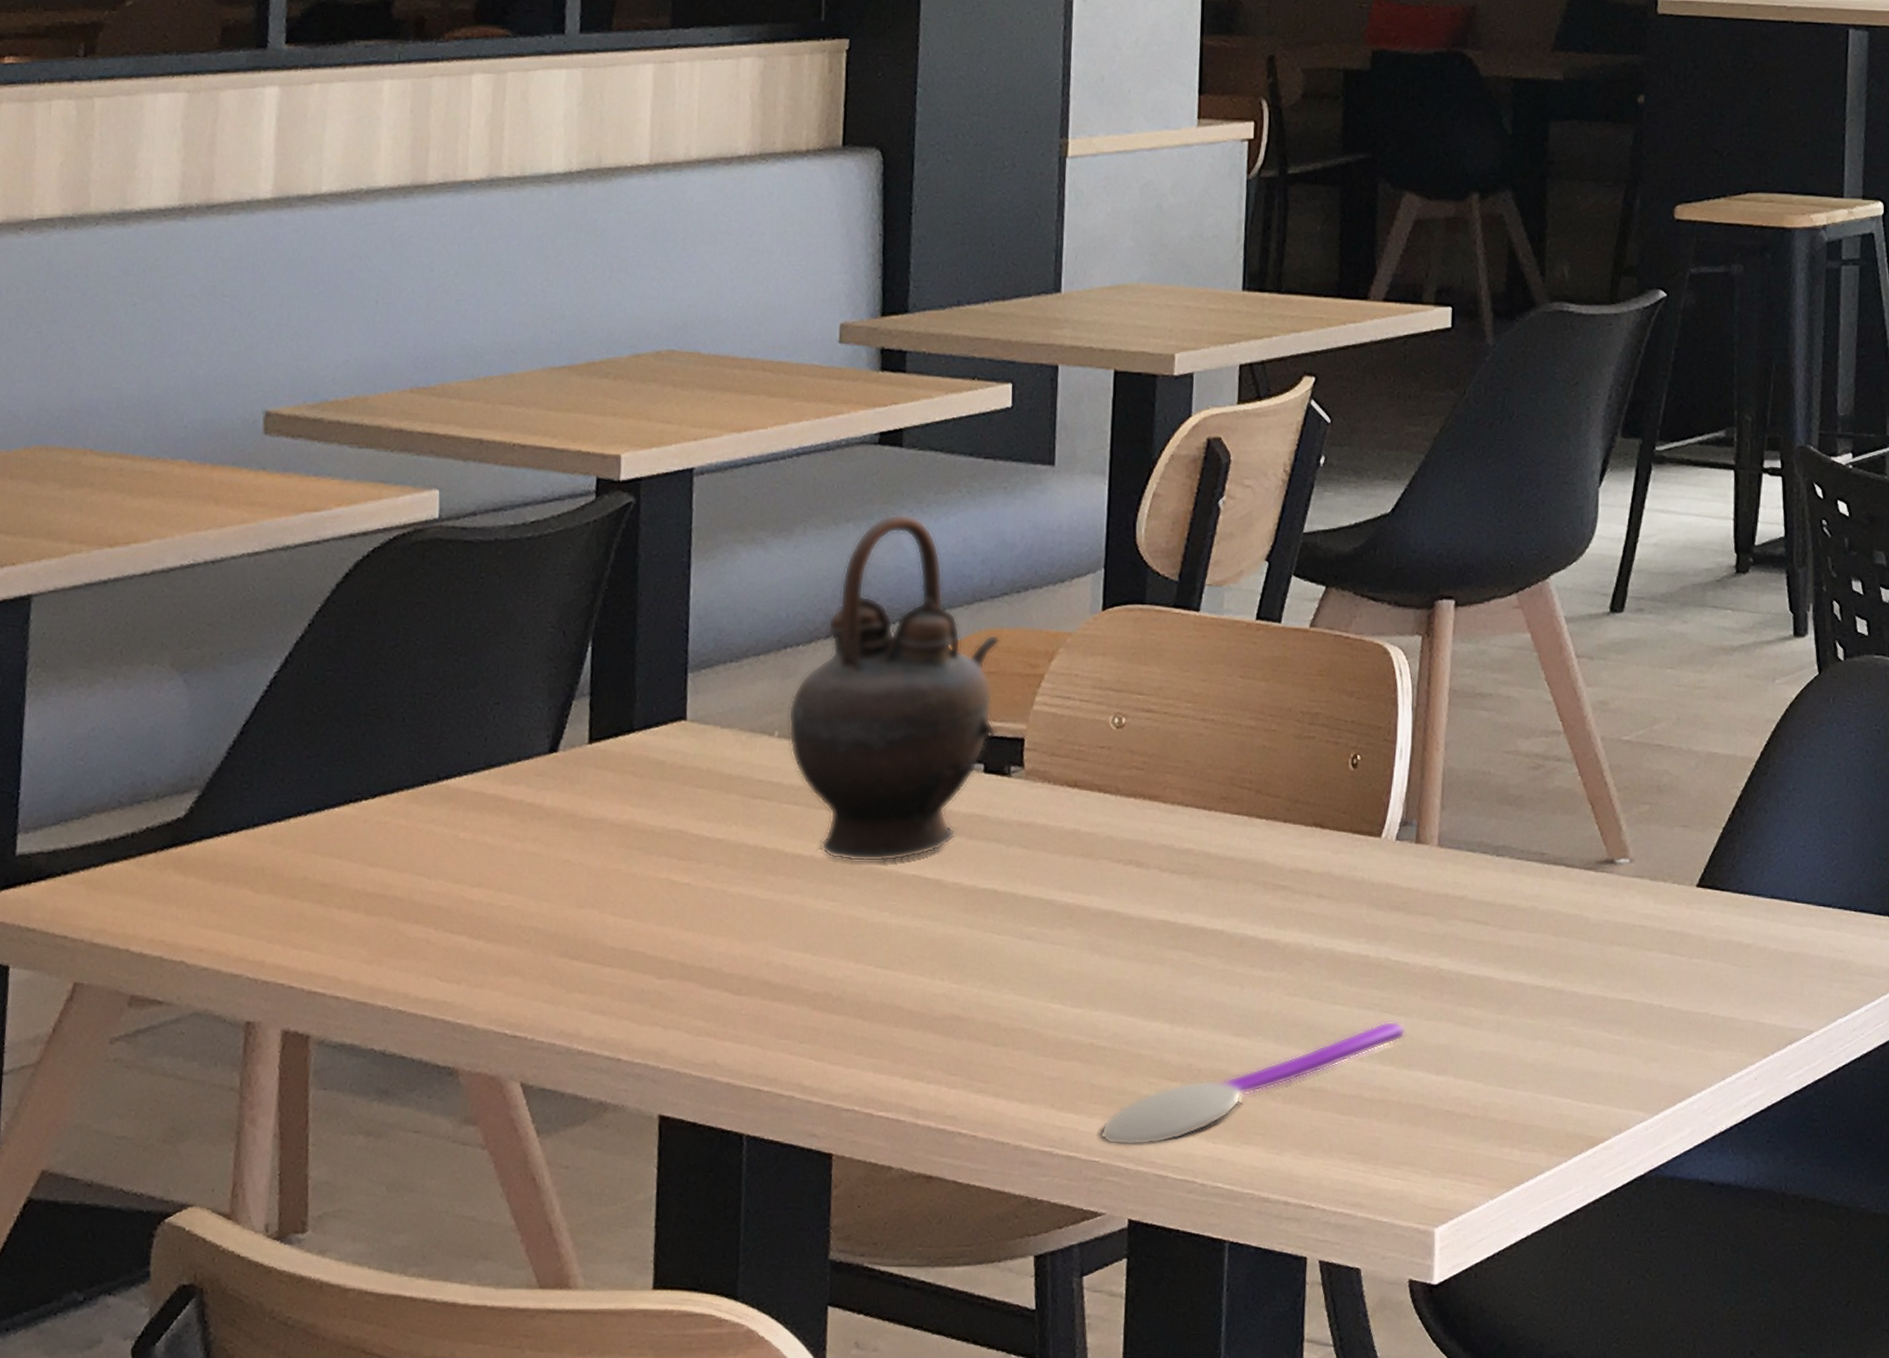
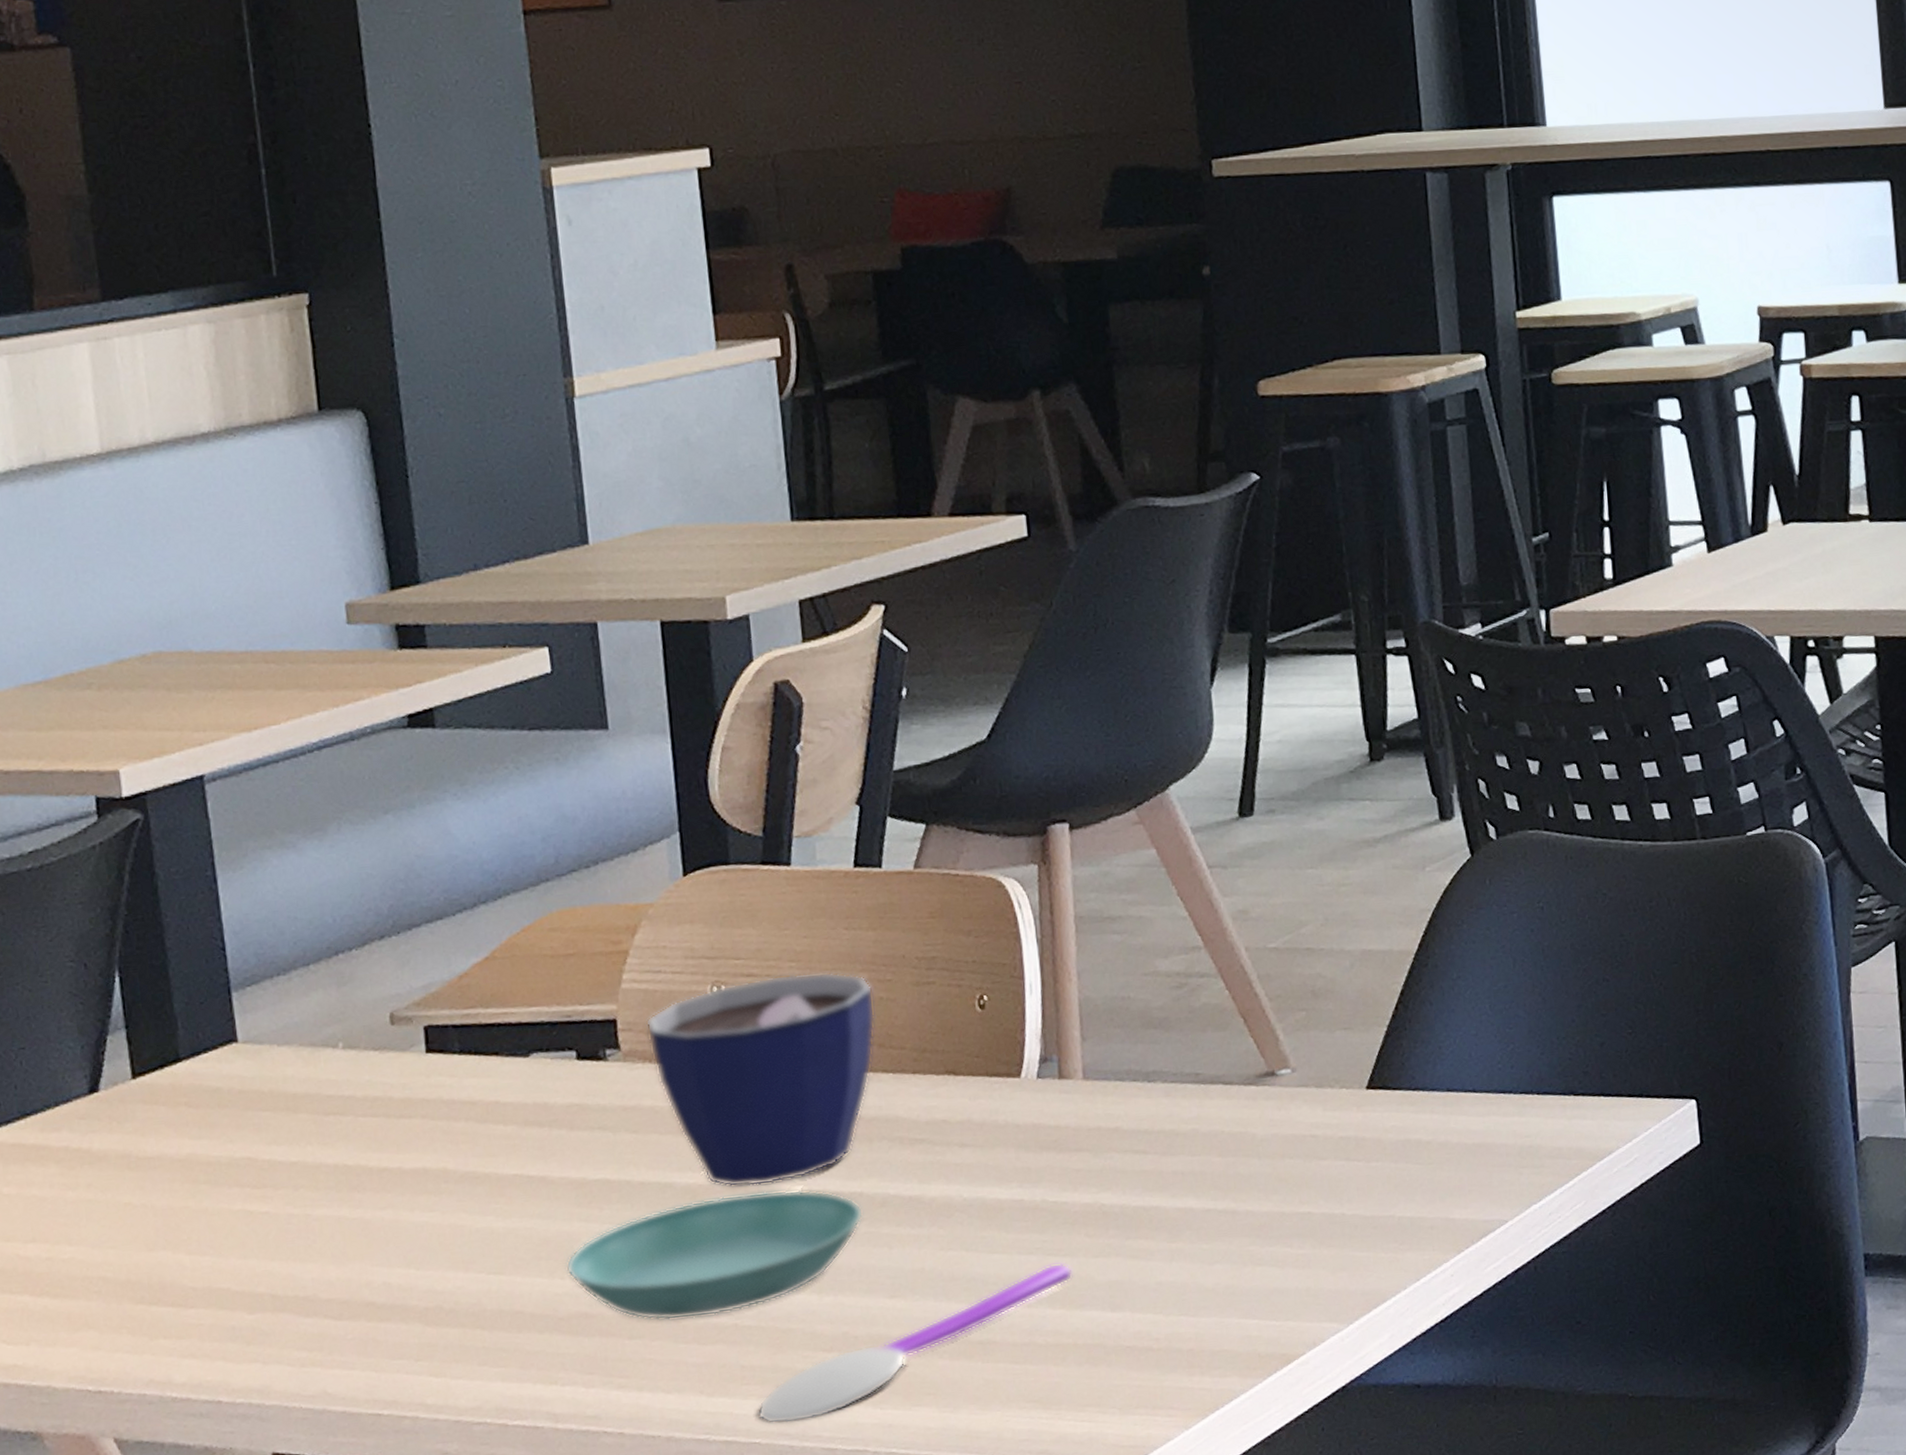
teapot: present [788,513,1001,862] -> none [350,797,585,1169]
saucer: none [946,918,1222,1033] -> present [566,1189,864,1321]
cup: none [1049,714,1258,913] -> present [645,971,876,1188]

